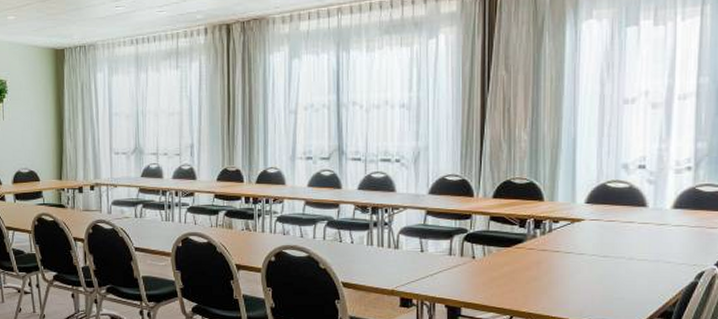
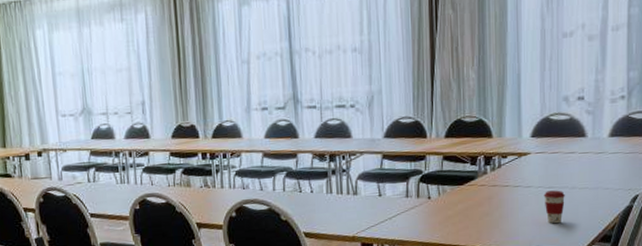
coffee cup: none [597,260,621,295] -> present [544,190,565,224]

